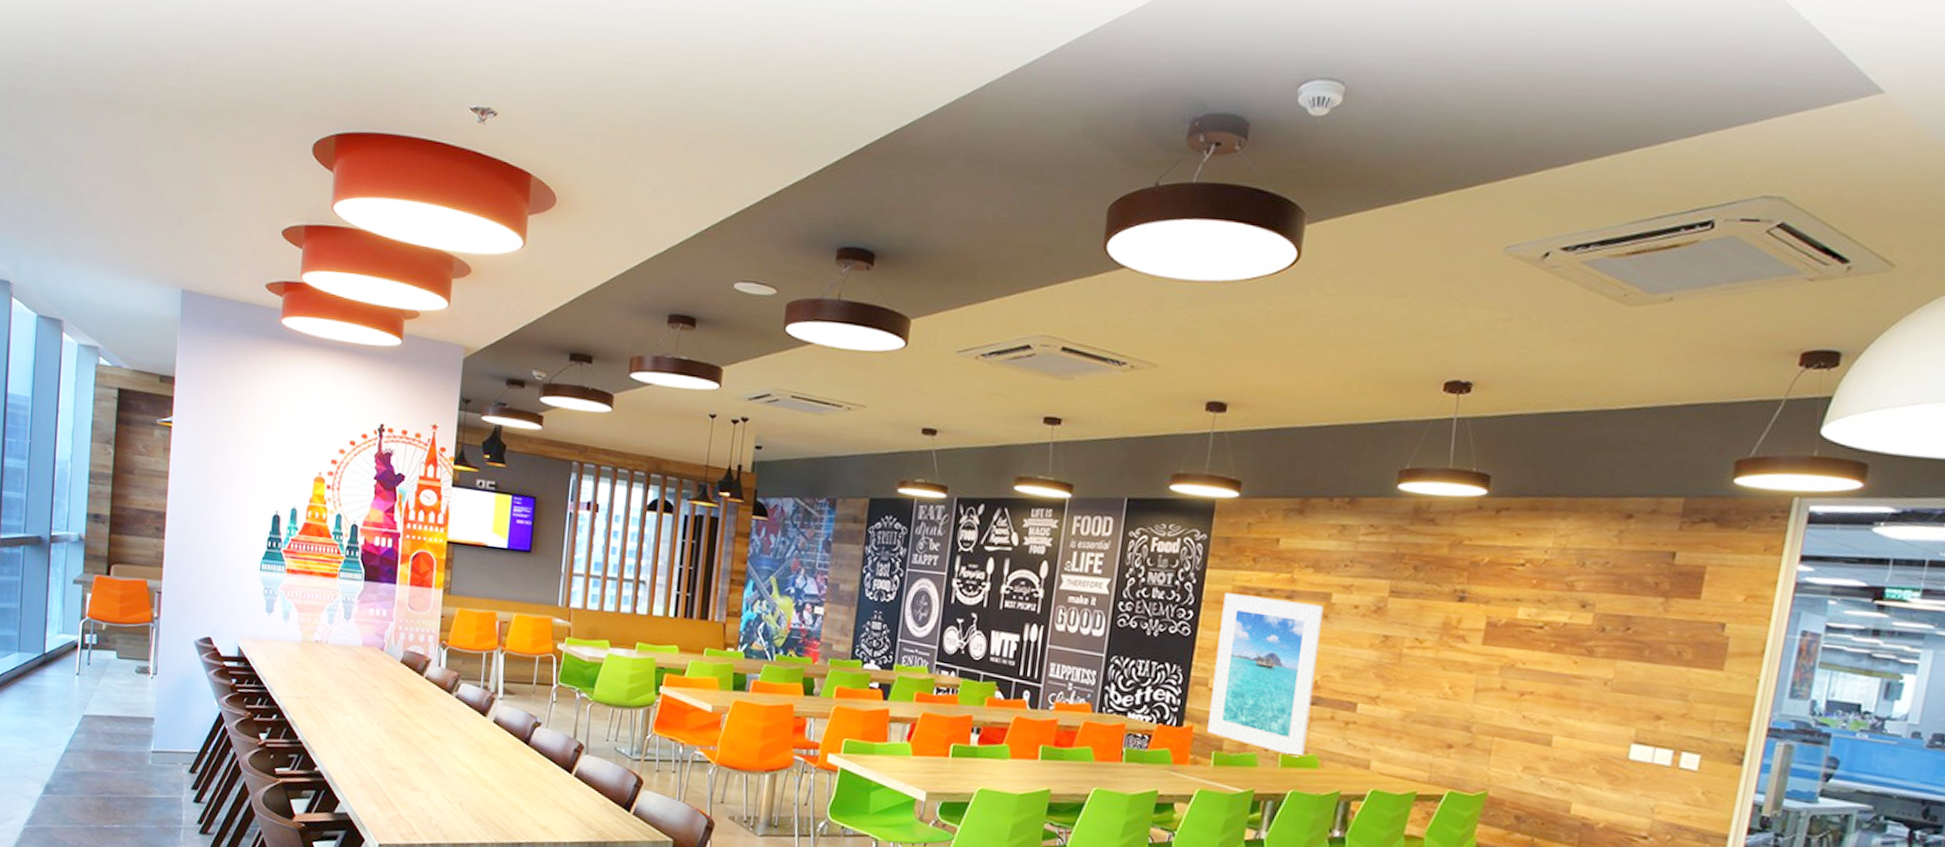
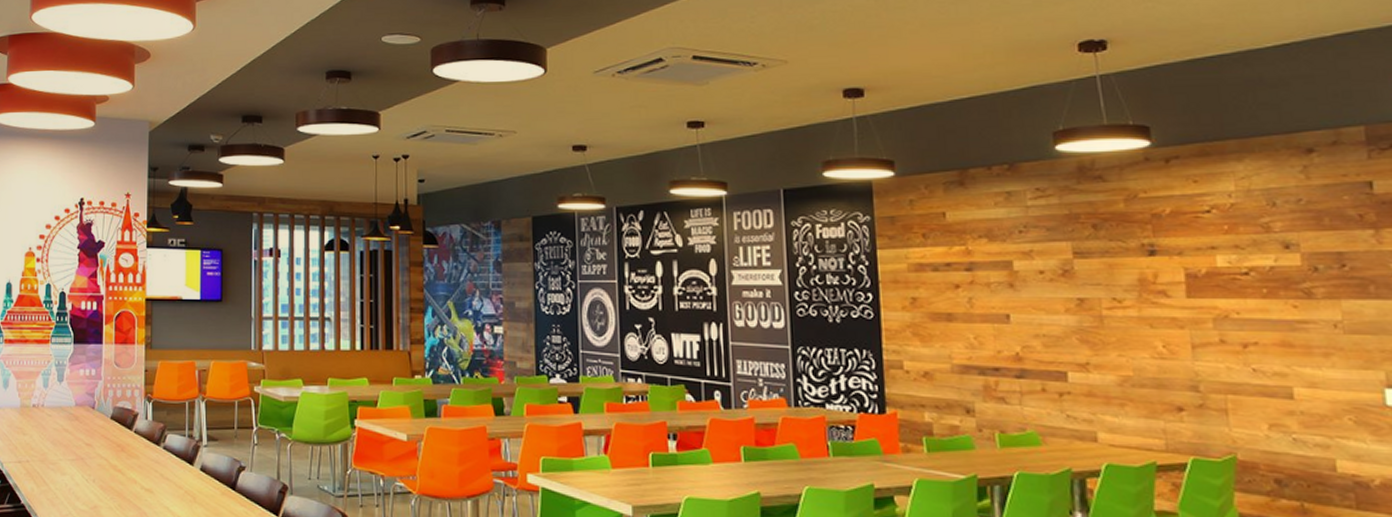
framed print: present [1207,593,1324,758] -> none [901,272,1022,436]

